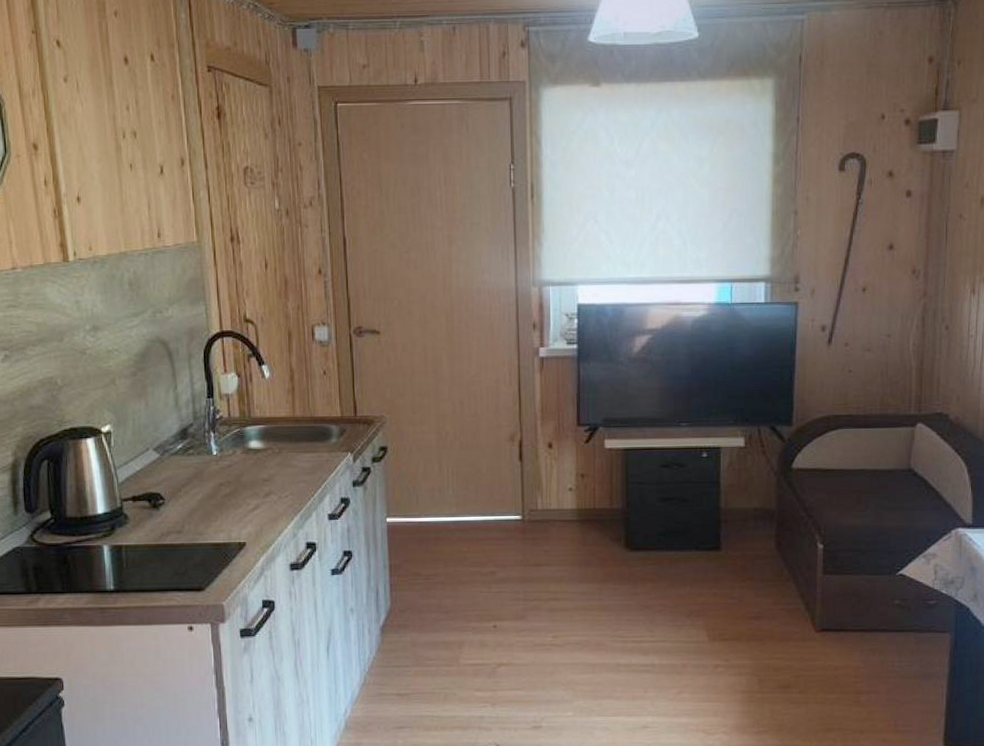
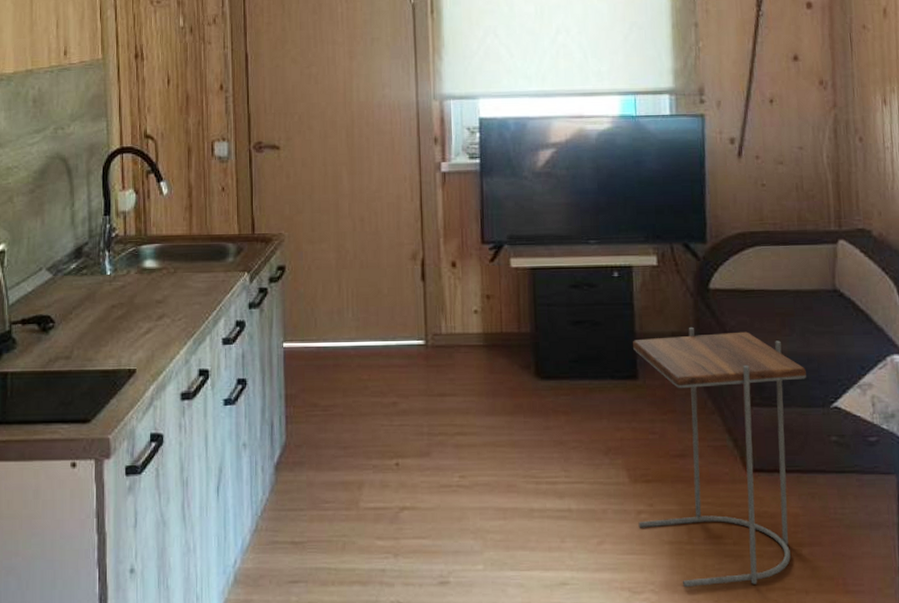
side table: none [714,503,876,729] -> present [632,326,806,588]

